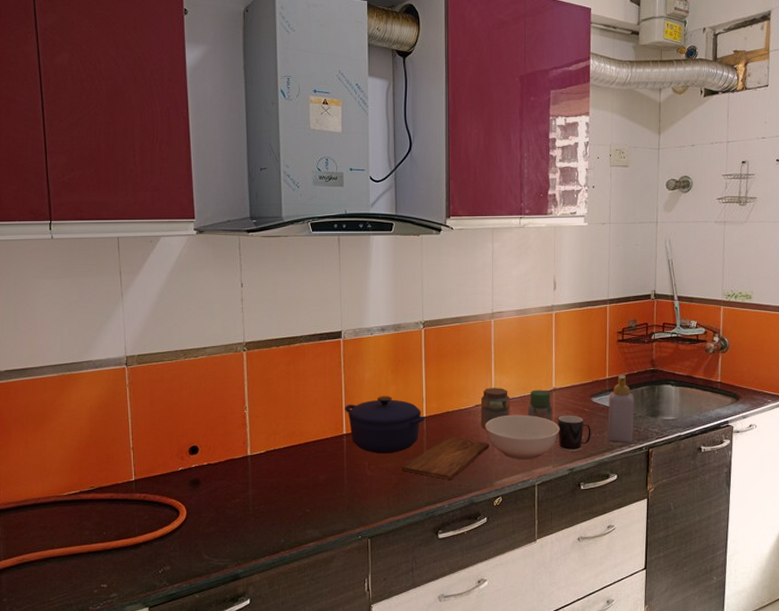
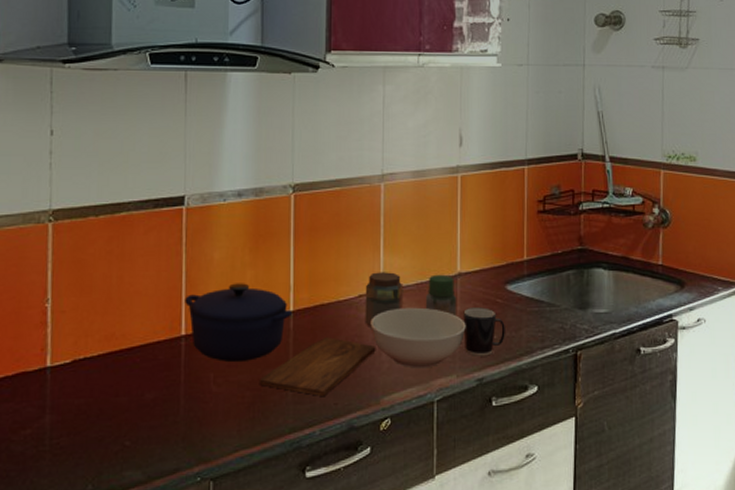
soap bottle: present [608,375,634,443] -> none [526,256,559,344]

